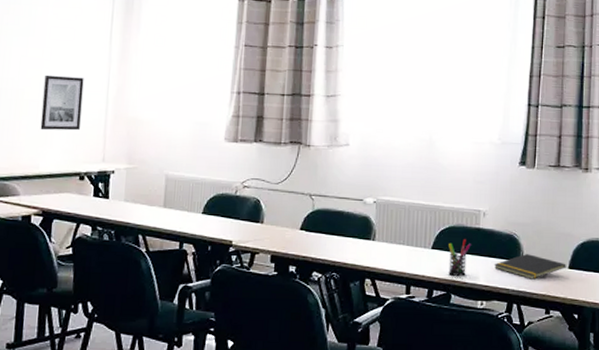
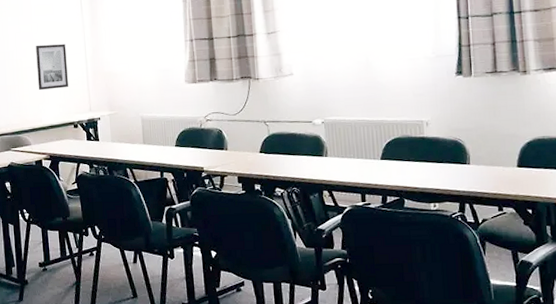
pen holder: present [448,239,471,276] -> none [396,148,418,182]
notepad: present [493,254,566,279] -> none [442,157,515,180]

